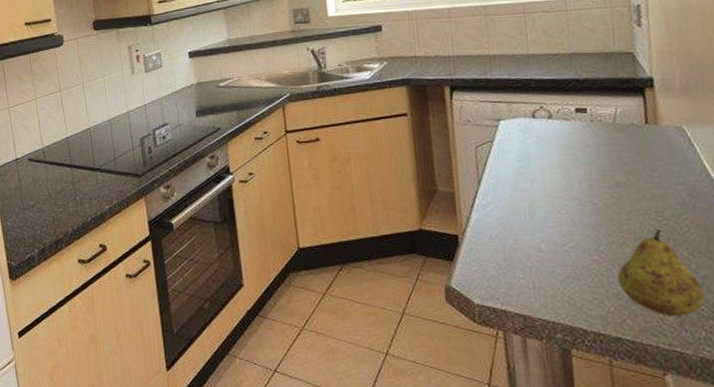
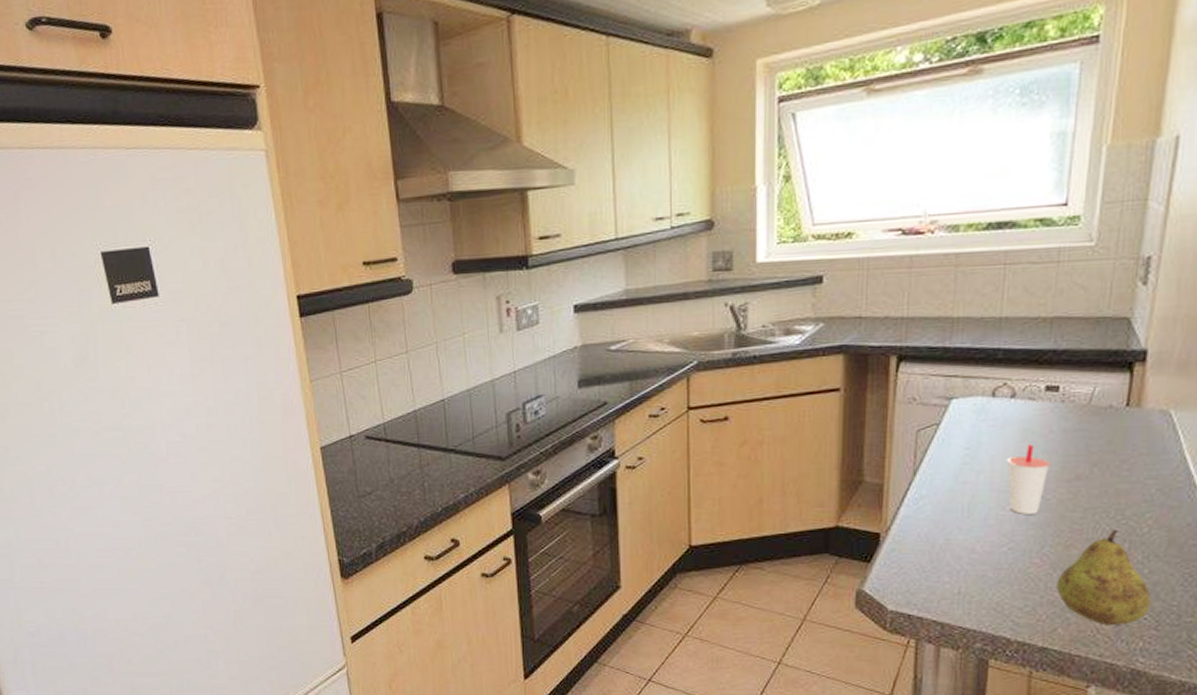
cup: none [554,157,592,217] -> present [1007,444,1051,514]

